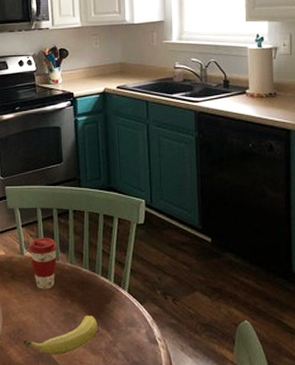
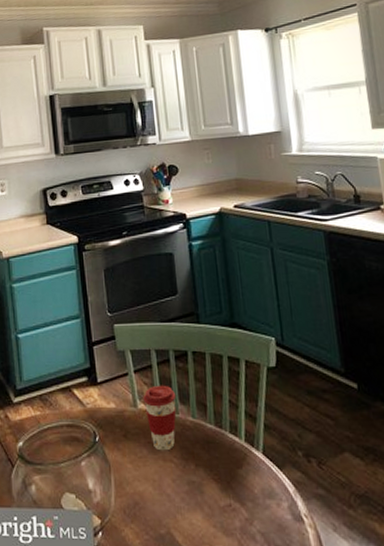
fruit: present [23,315,98,355] -> none [141,484,230,538]

